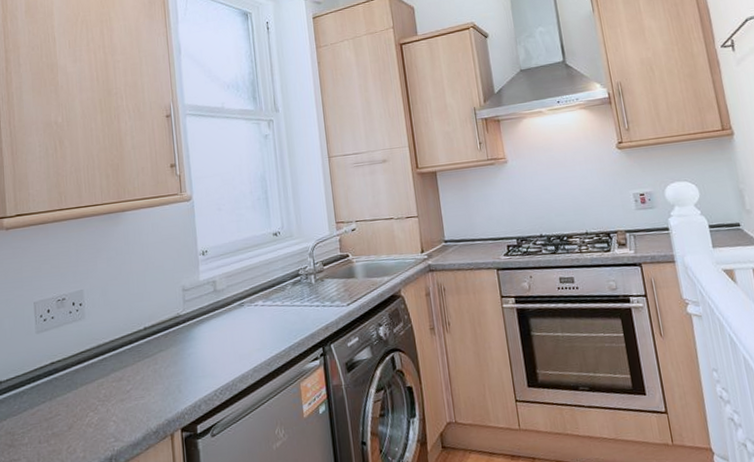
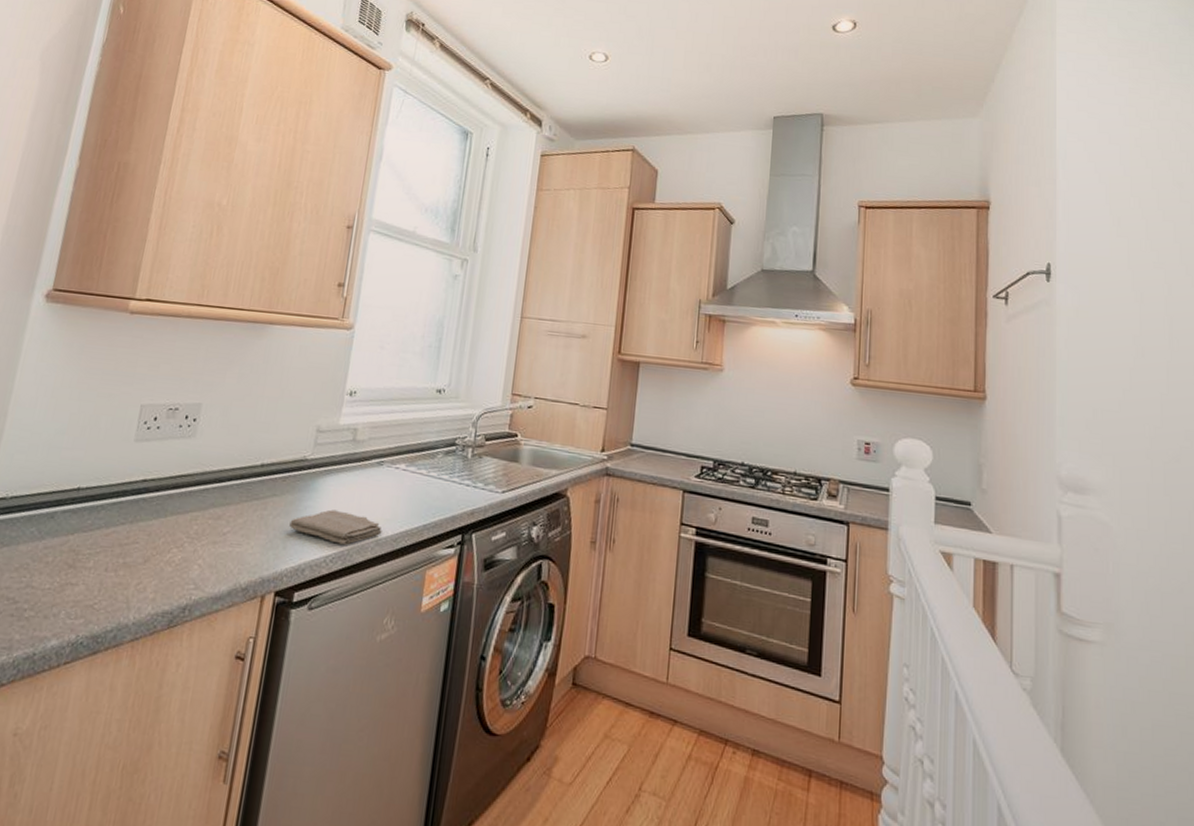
washcloth: none [179,350,256,378] -> present [289,509,382,545]

